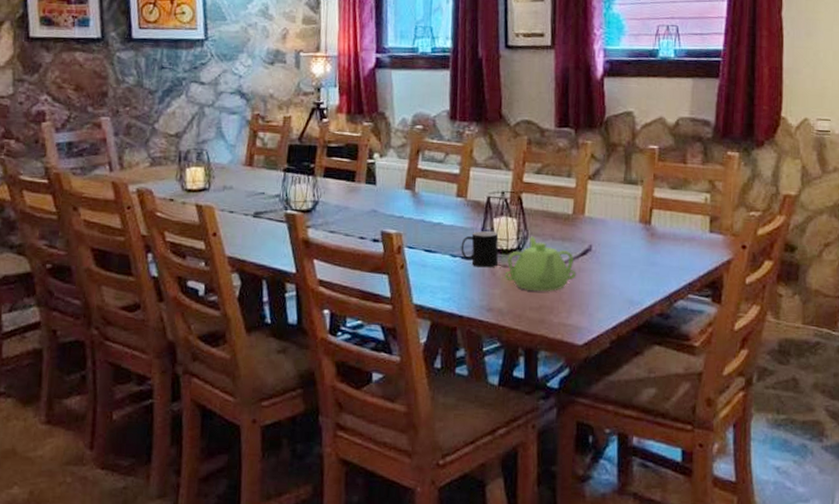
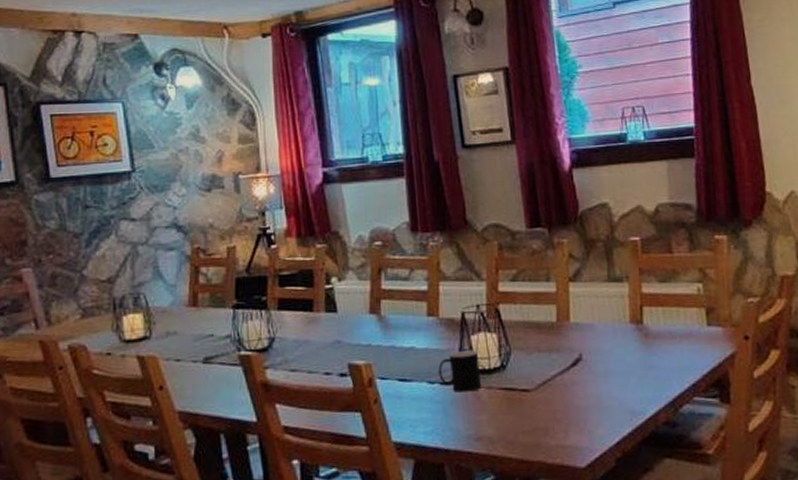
teapot: present [504,236,577,292] -> none [490,351,569,413]

